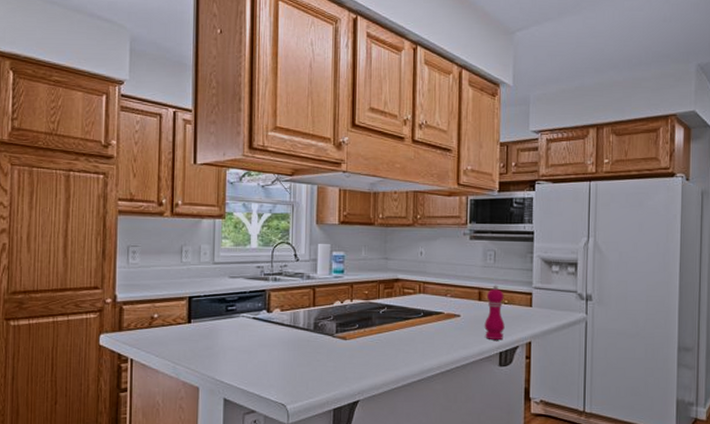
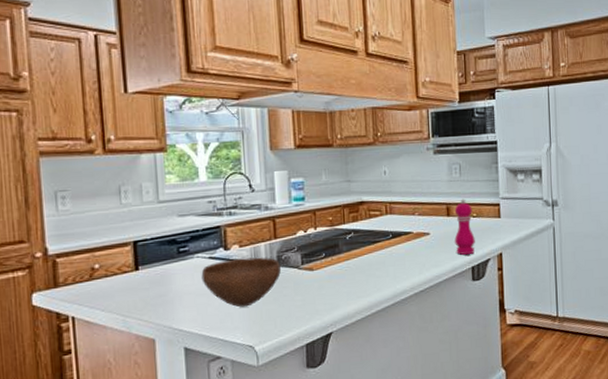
bowl: none [244,321,316,367] -> present [201,257,281,308]

